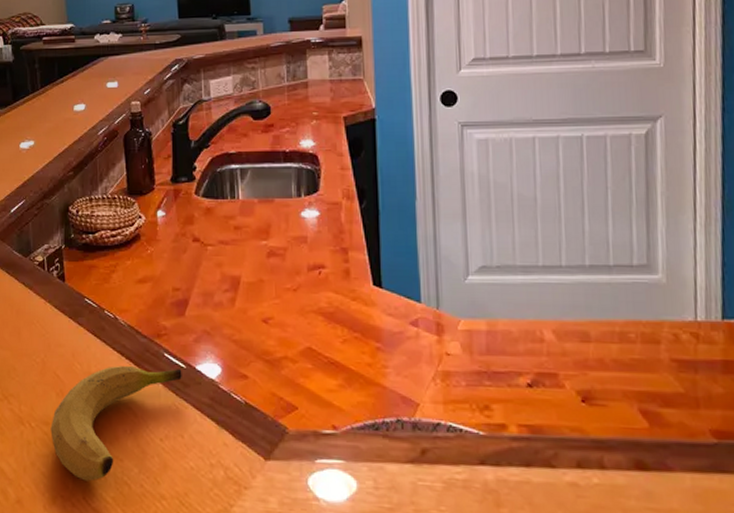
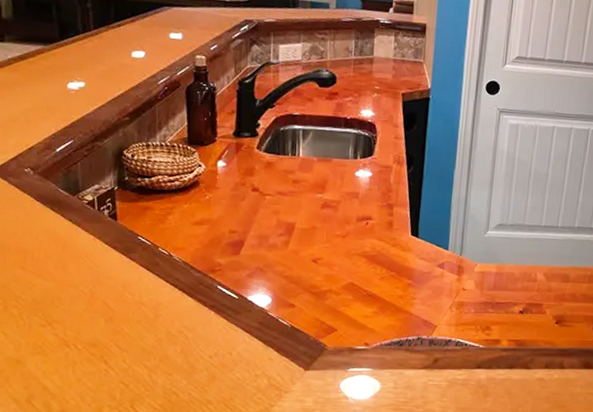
fruit: present [50,366,182,481] -> none [98,296,234,393]

